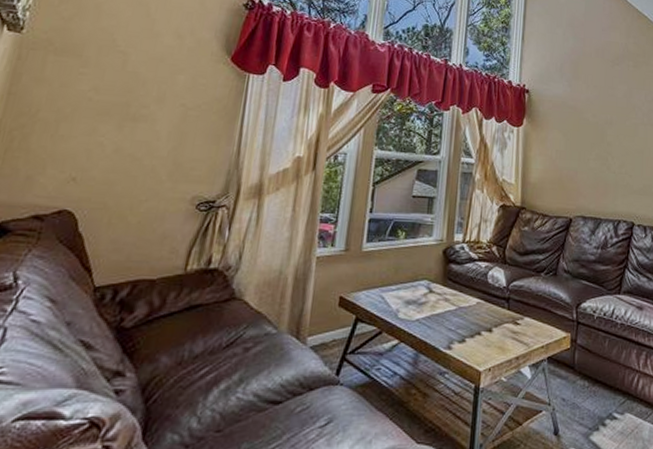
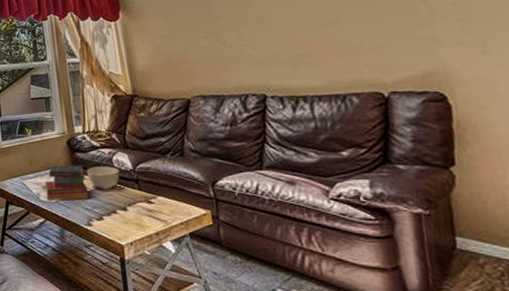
books: none [406,277,456,319] -> present [44,165,89,201]
bowl: none [457,281,493,307] -> present [86,166,120,189]

